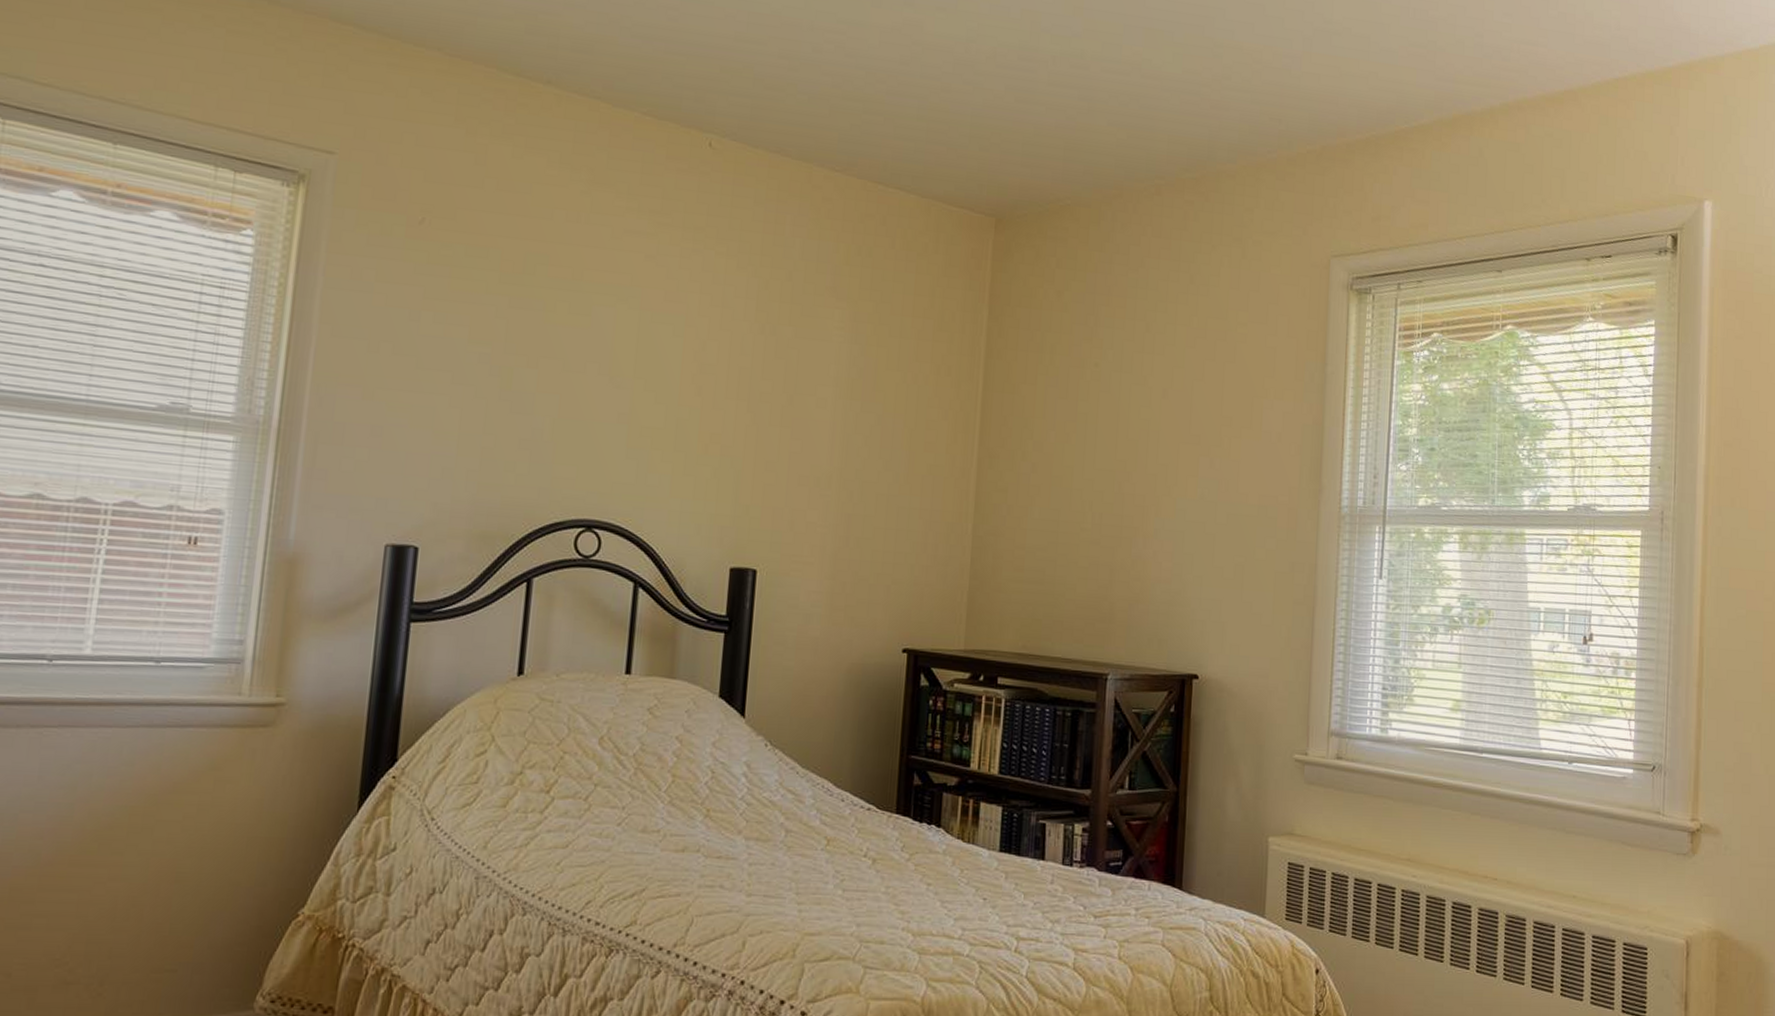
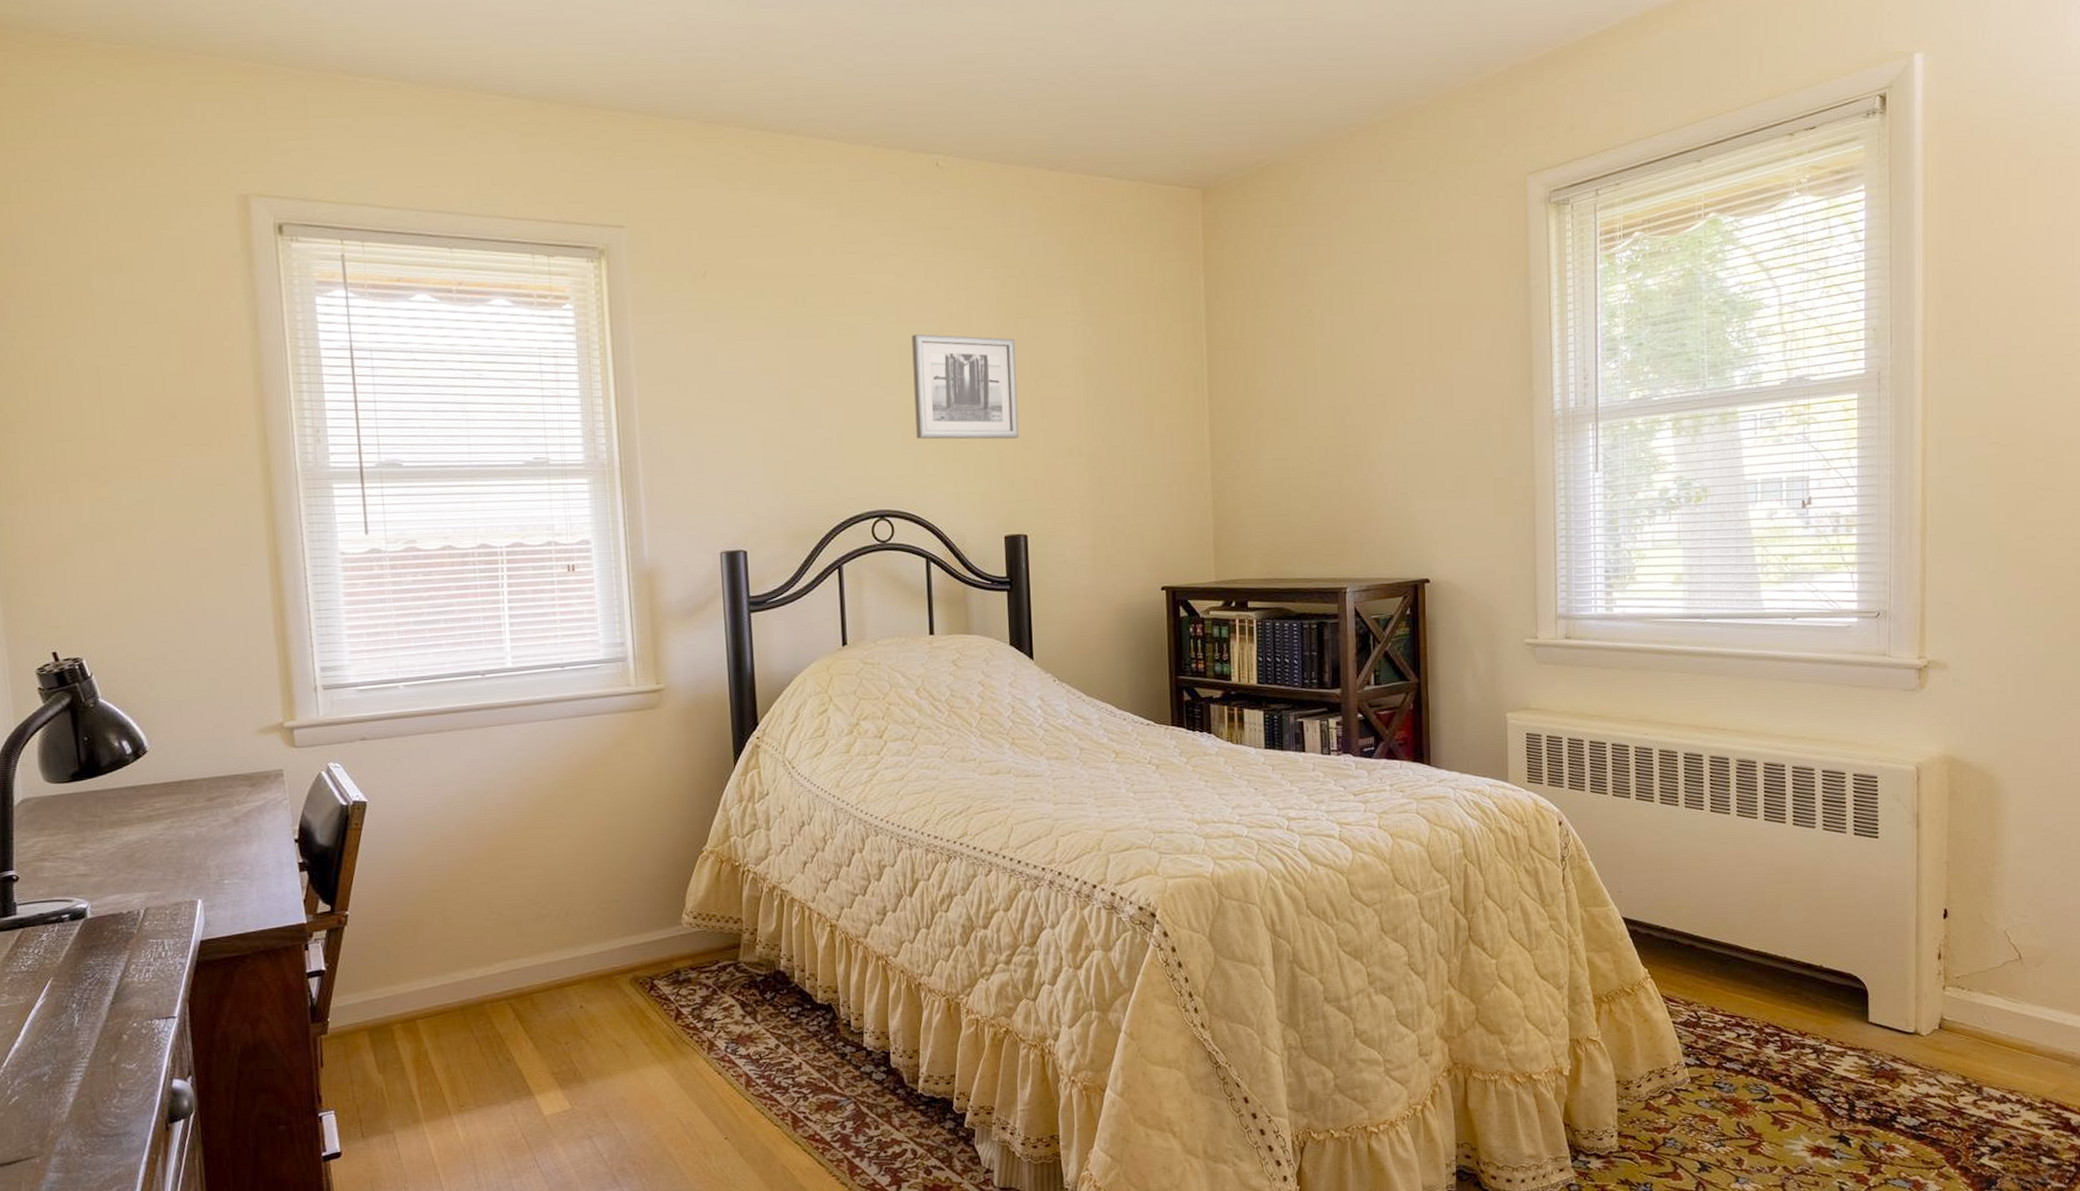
wall art: none [643,325,771,458] -> present [911,334,1019,440]

